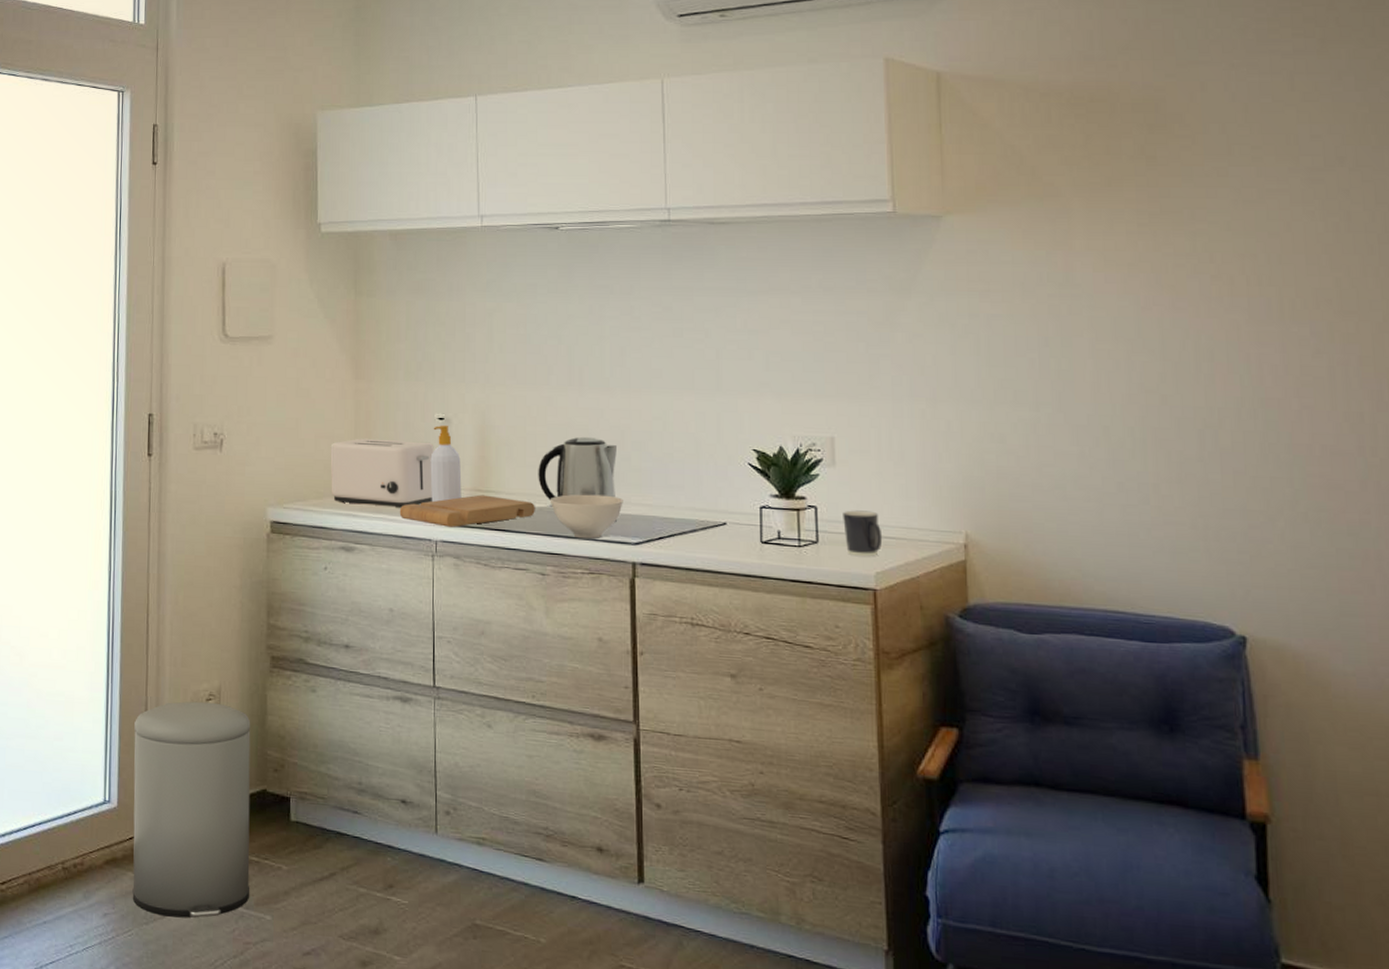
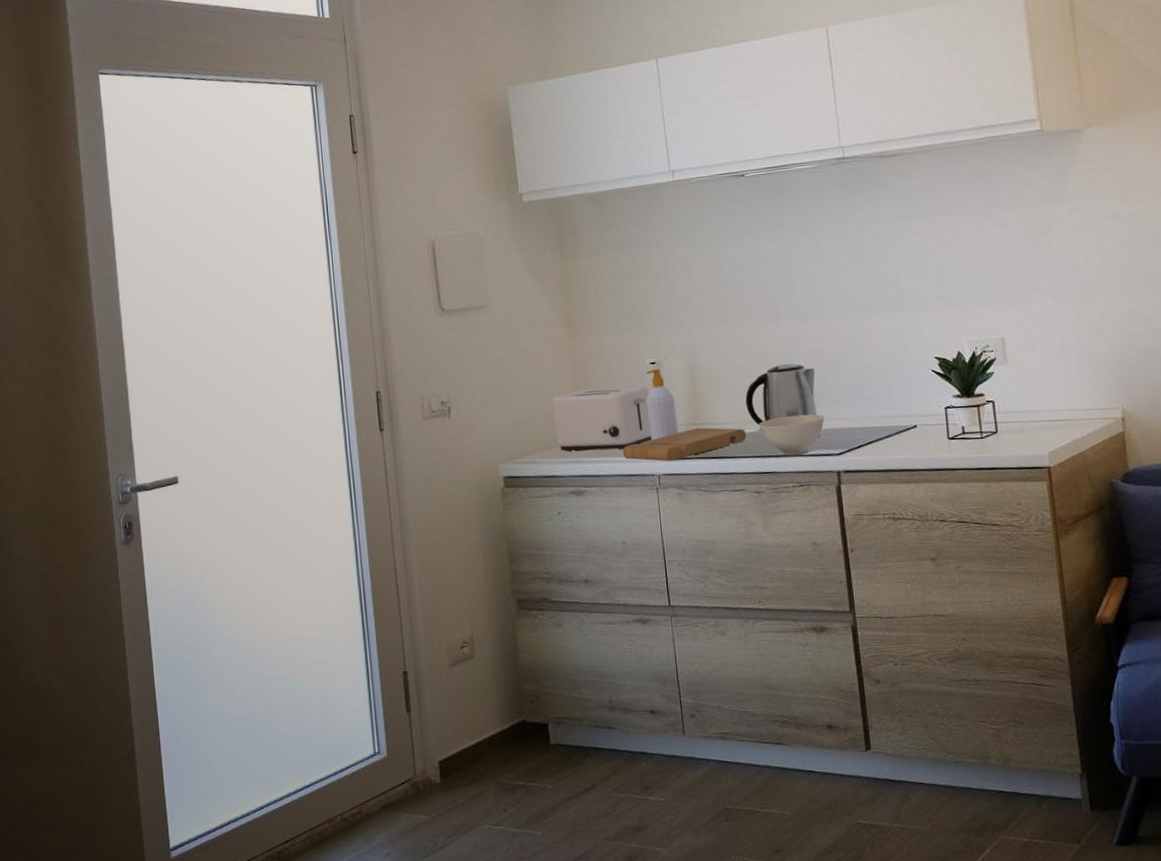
pedal bin: present [132,701,251,918] -> none [395,649,520,847]
mug: present [843,510,883,557] -> none [1017,399,1053,441]

